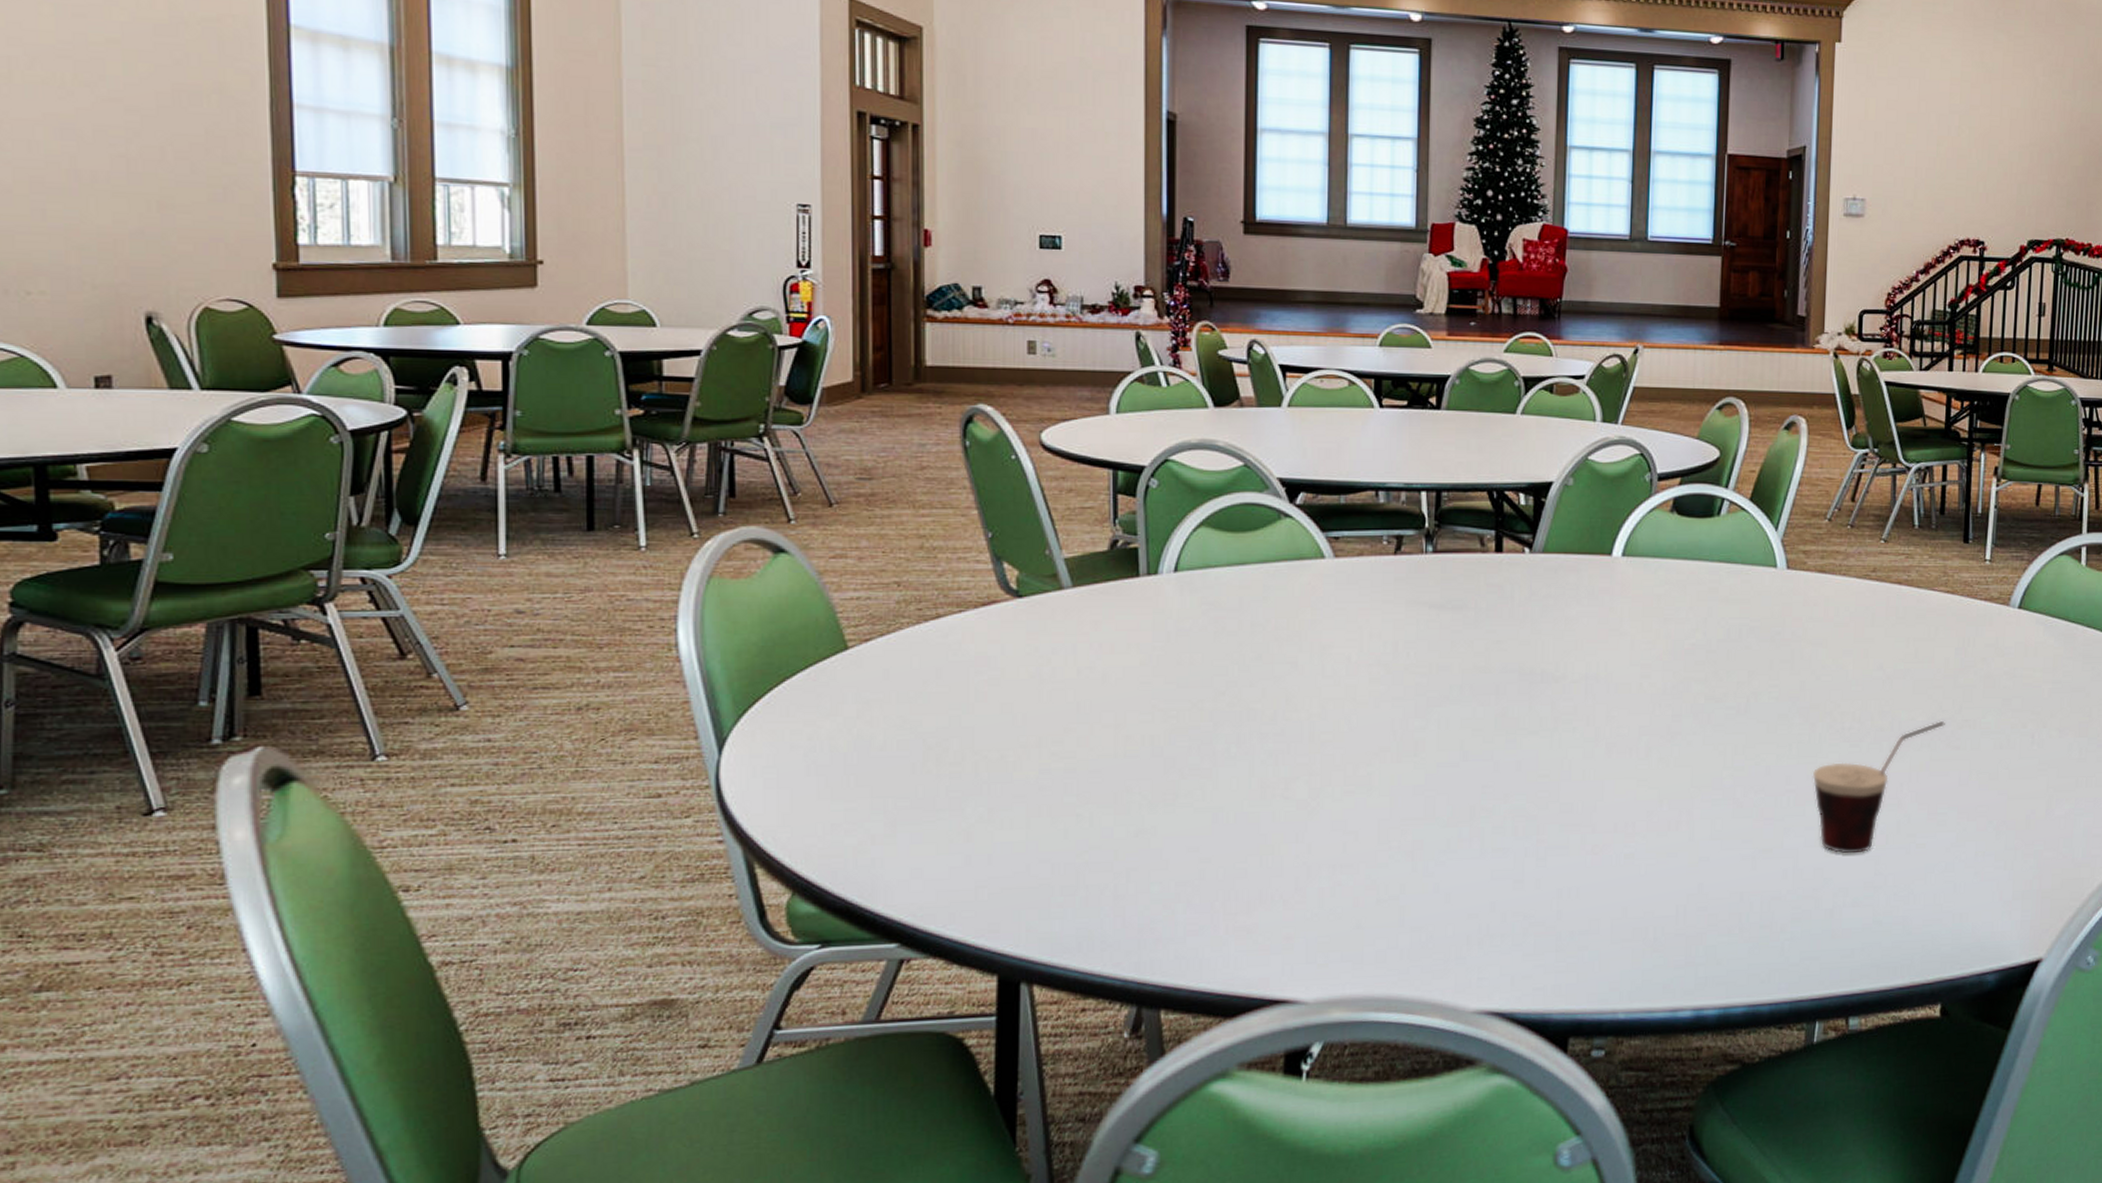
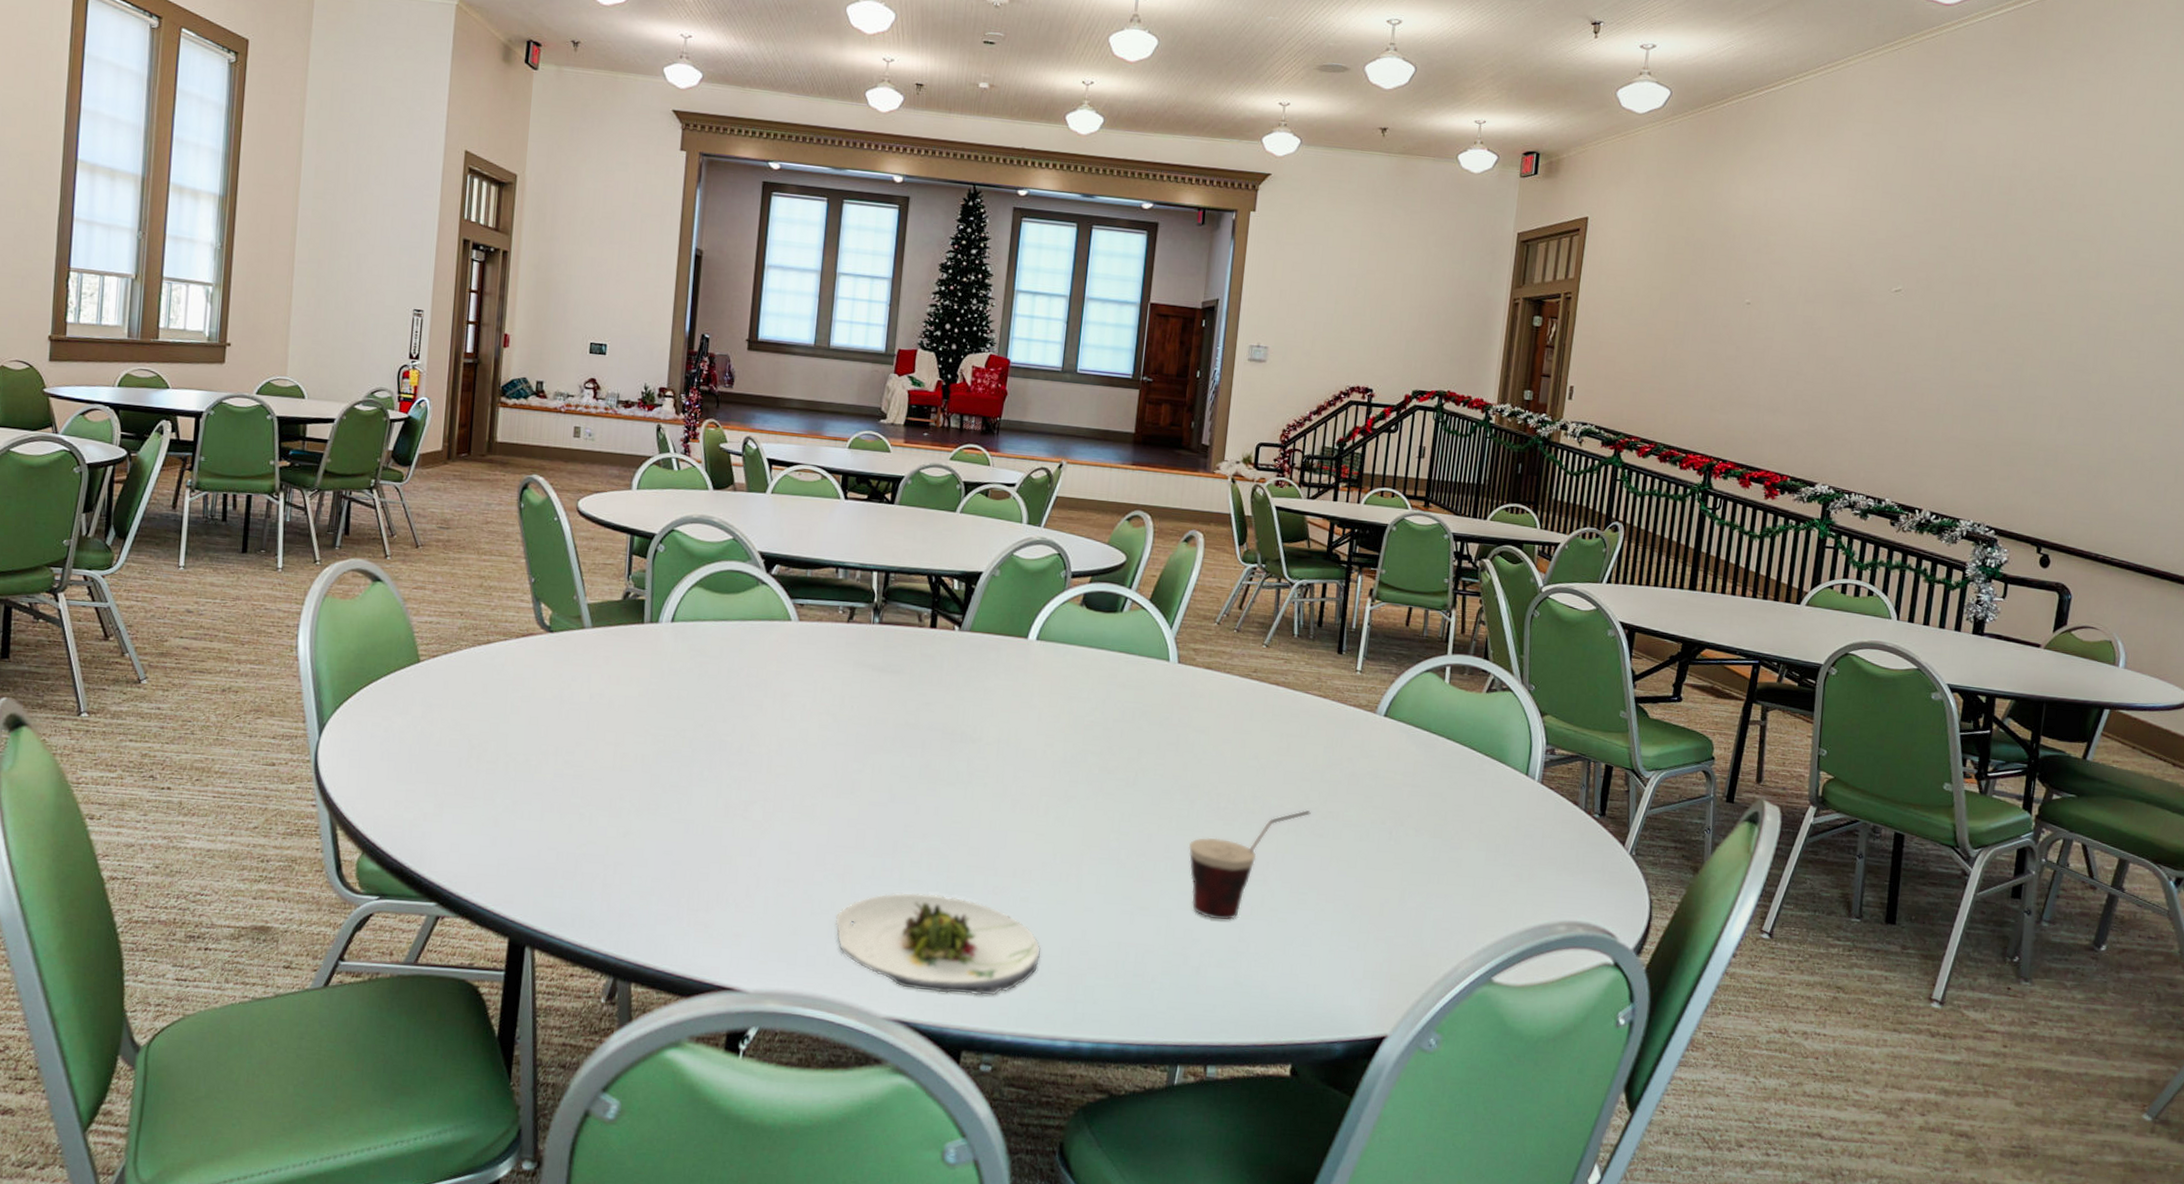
salad plate: none [1406,862,1653,975] -> present [835,893,1041,996]

